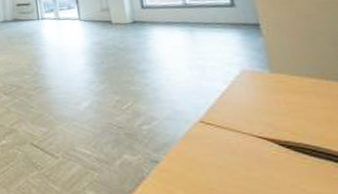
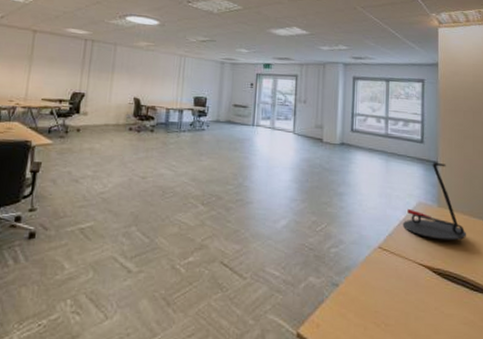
desk lamp: none [225,24,322,109] -> present [402,162,467,241]

